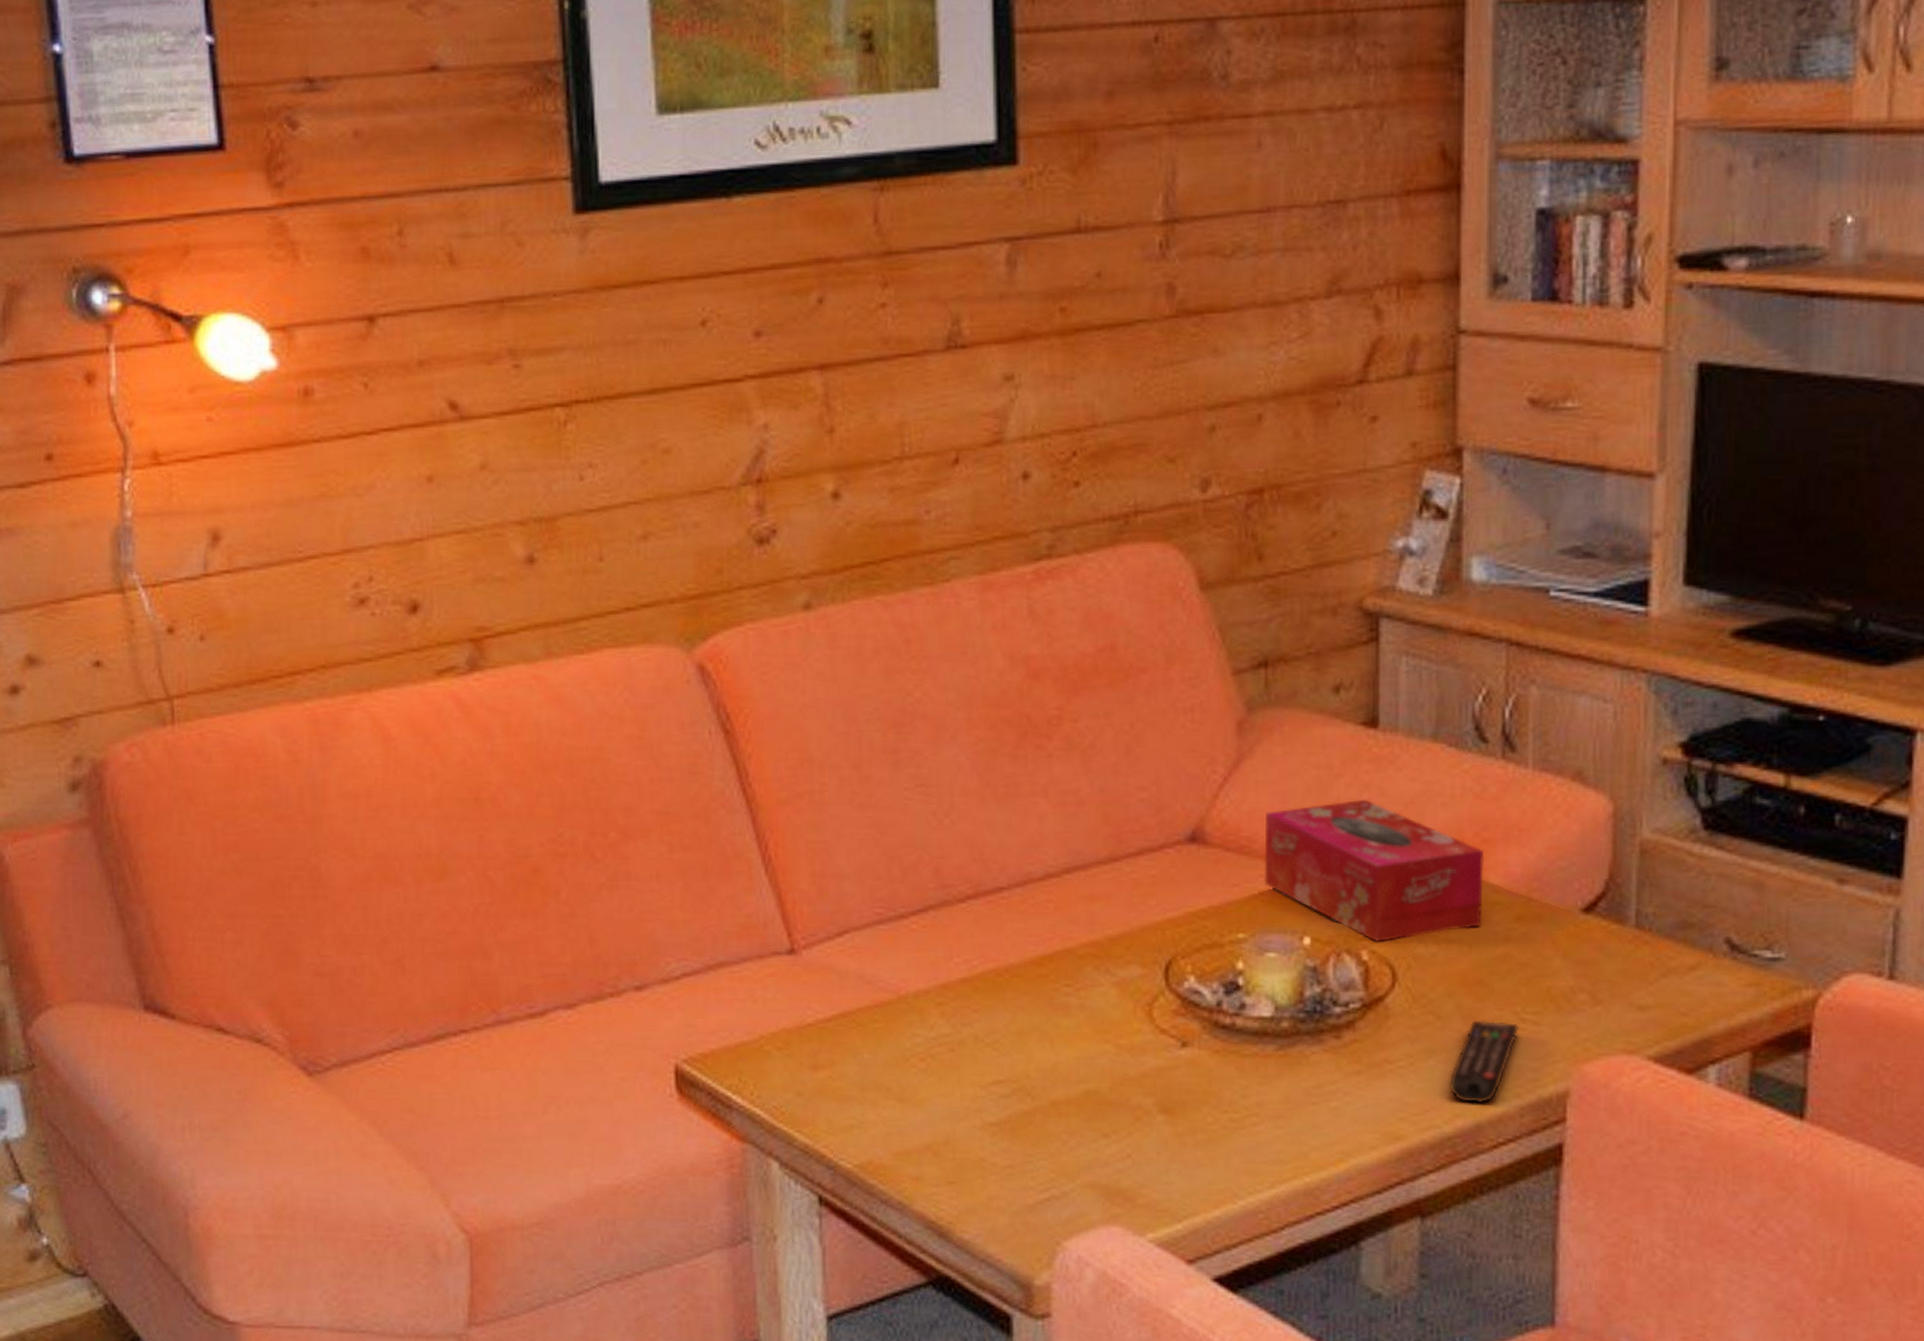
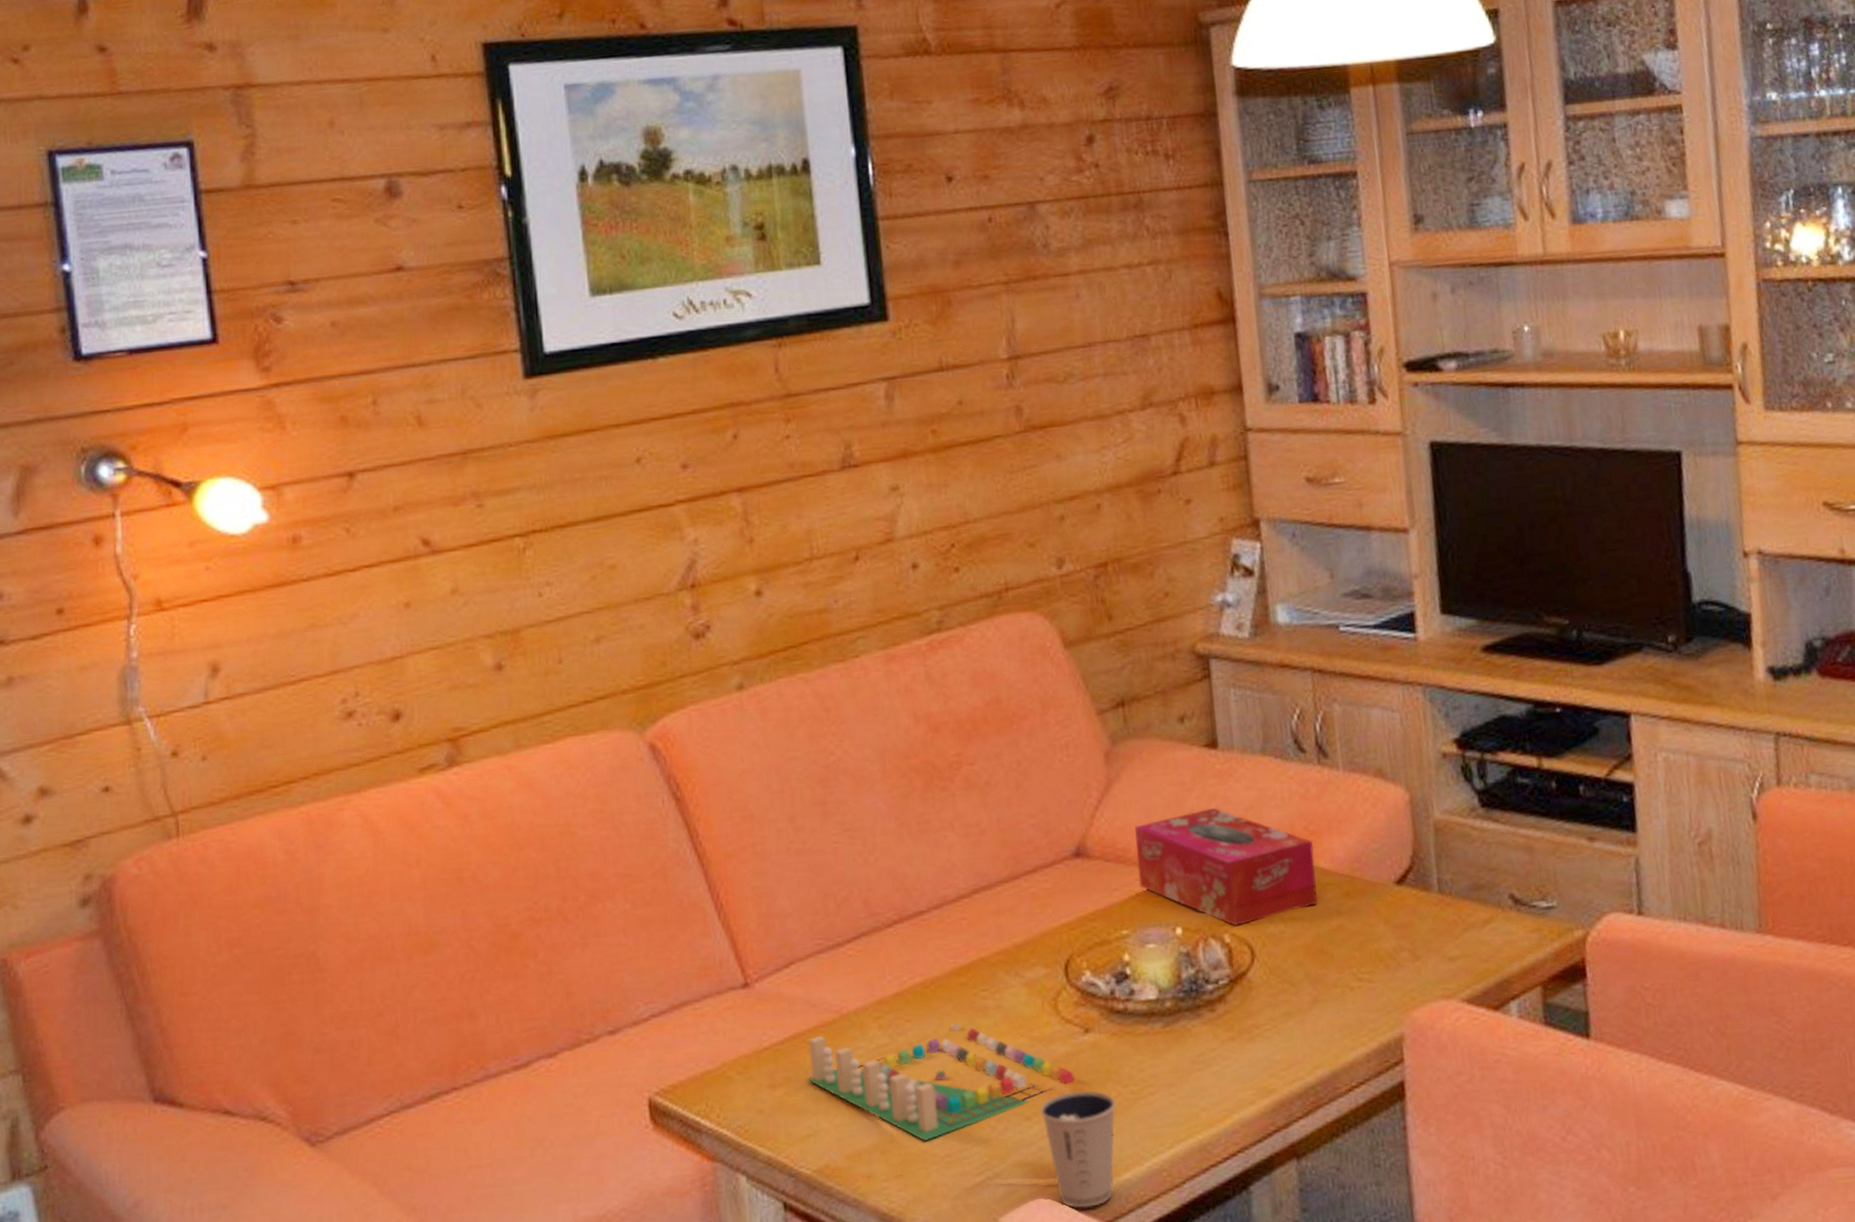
board game: none [855,1016,1165,1148] -> present [807,1023,1075,1142]
dixie cup: none [1121,1111,1210,1243] -> present [1040,1090,1116,1208]
remote control: present [1448,1020,1519,1104] -> none [1306,982,1358,1055]

